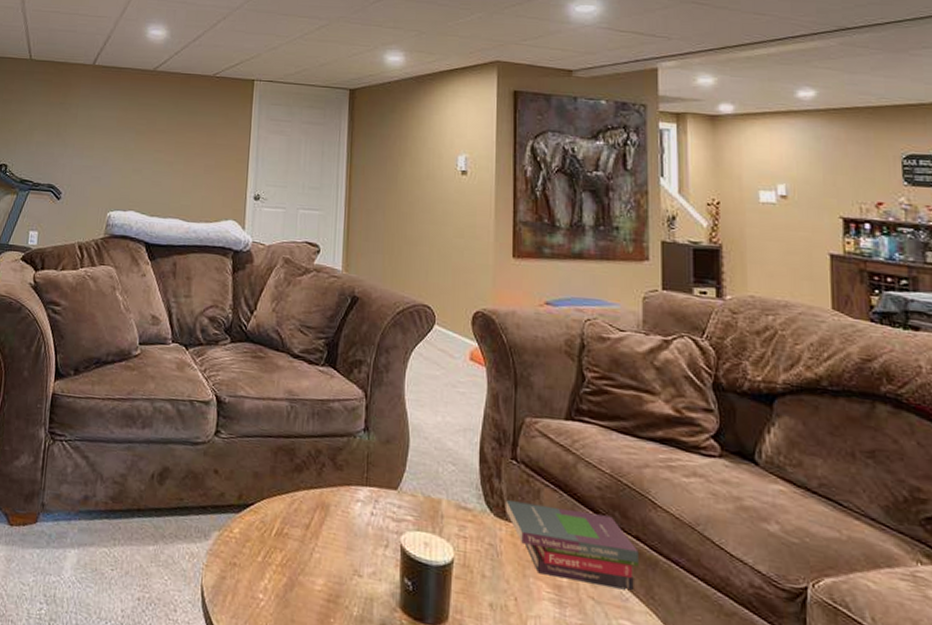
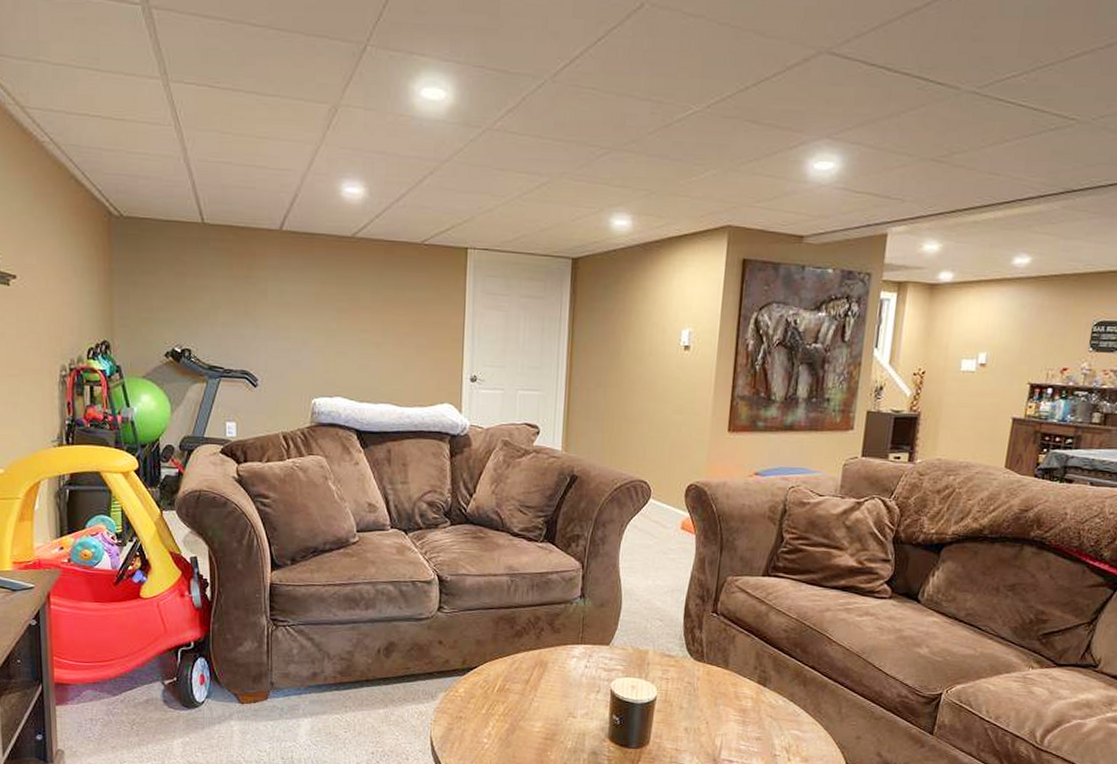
books: present [504,500,639,591] -> none [703,646,813,708]

